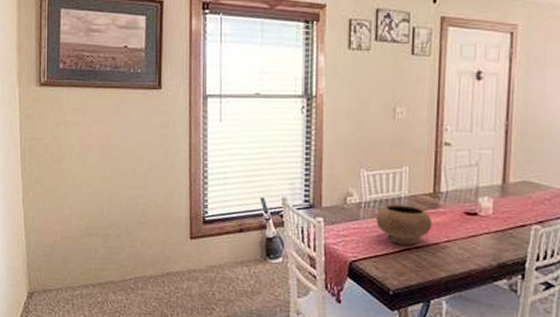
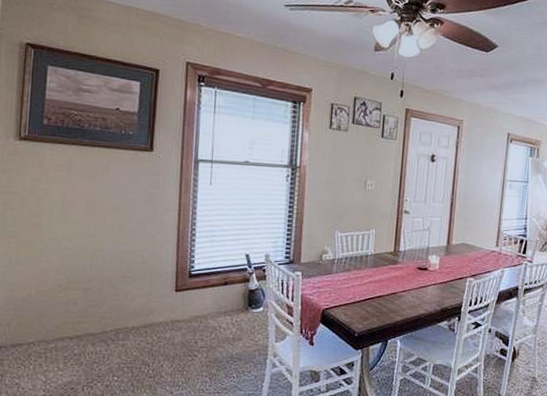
bowl: present [376,204,433,245] -> none [346,261,392,295]

